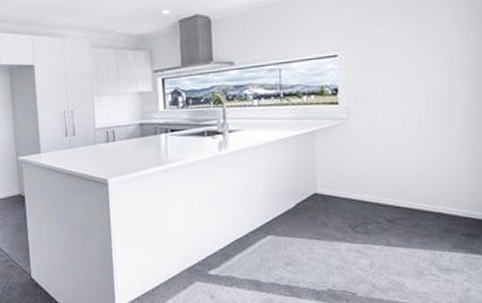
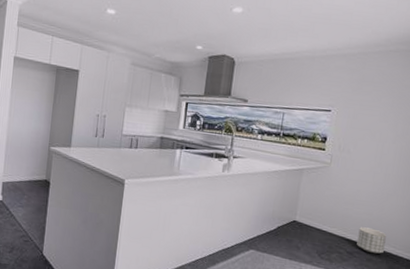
planter: none [397,187,433,217] -> present [356,227,387,254]

